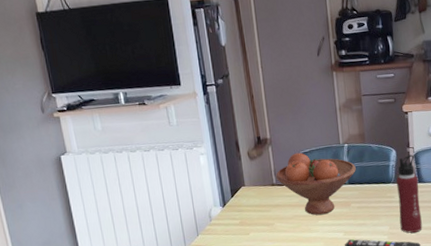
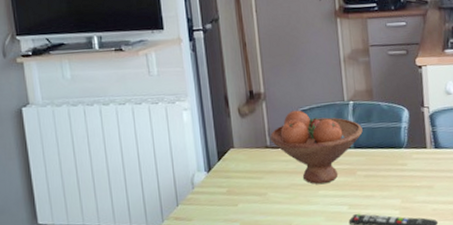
water bottle: present [396,154,423,233] -> none [409,115,440,208]

